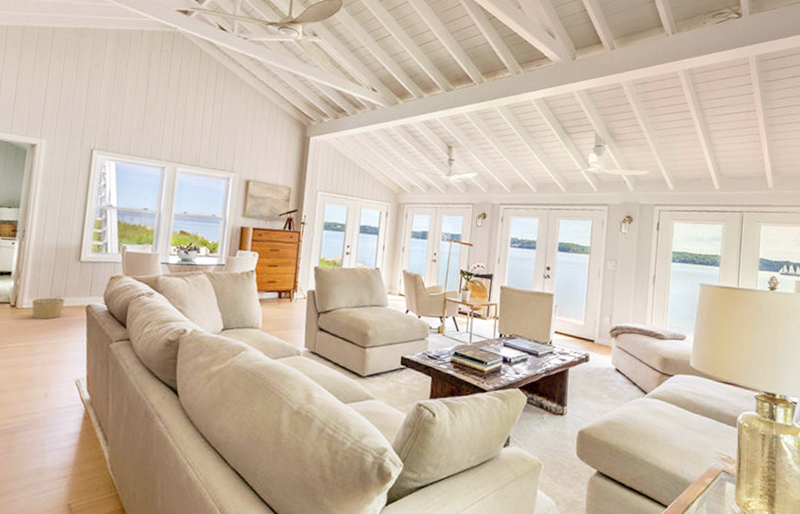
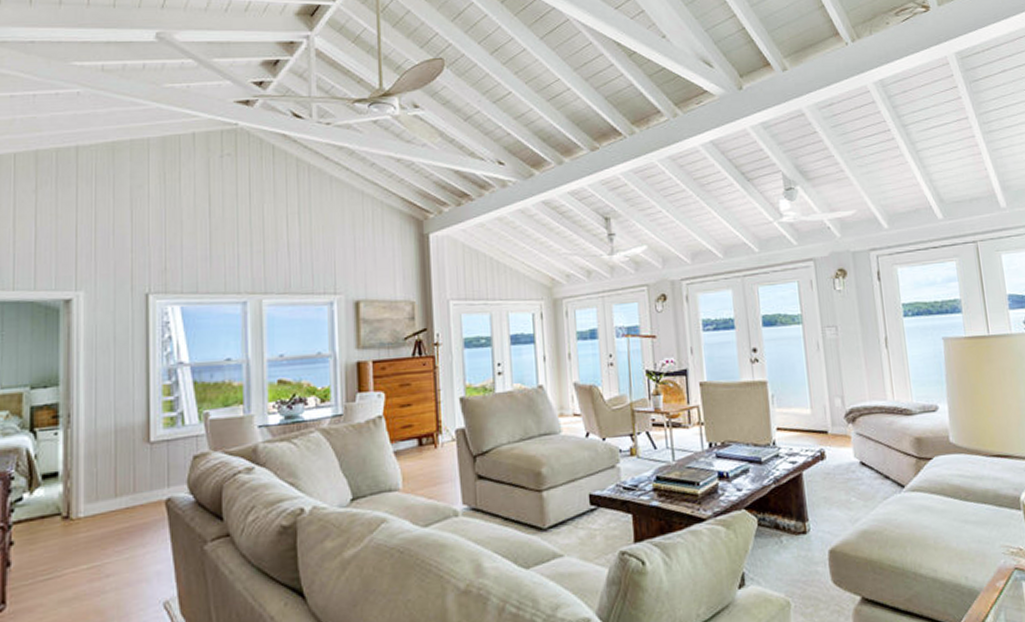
basket: present [32,295,65,320] -> none [90,492,136,529]

